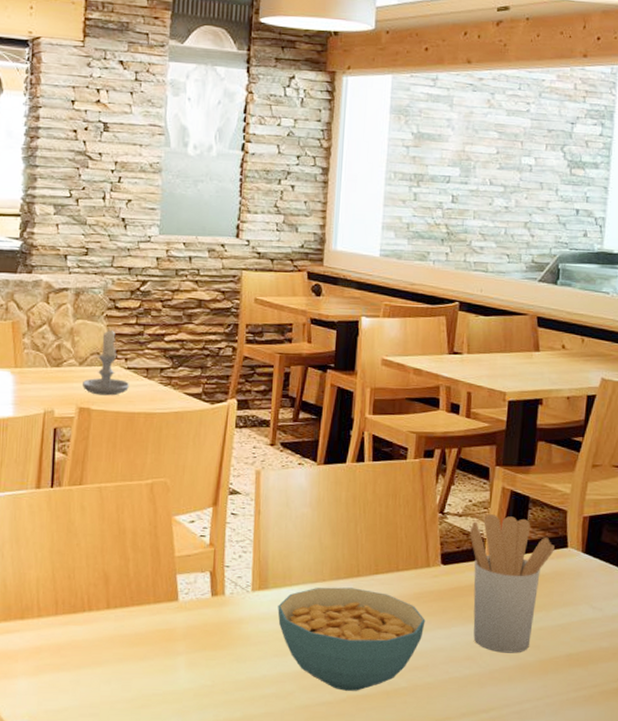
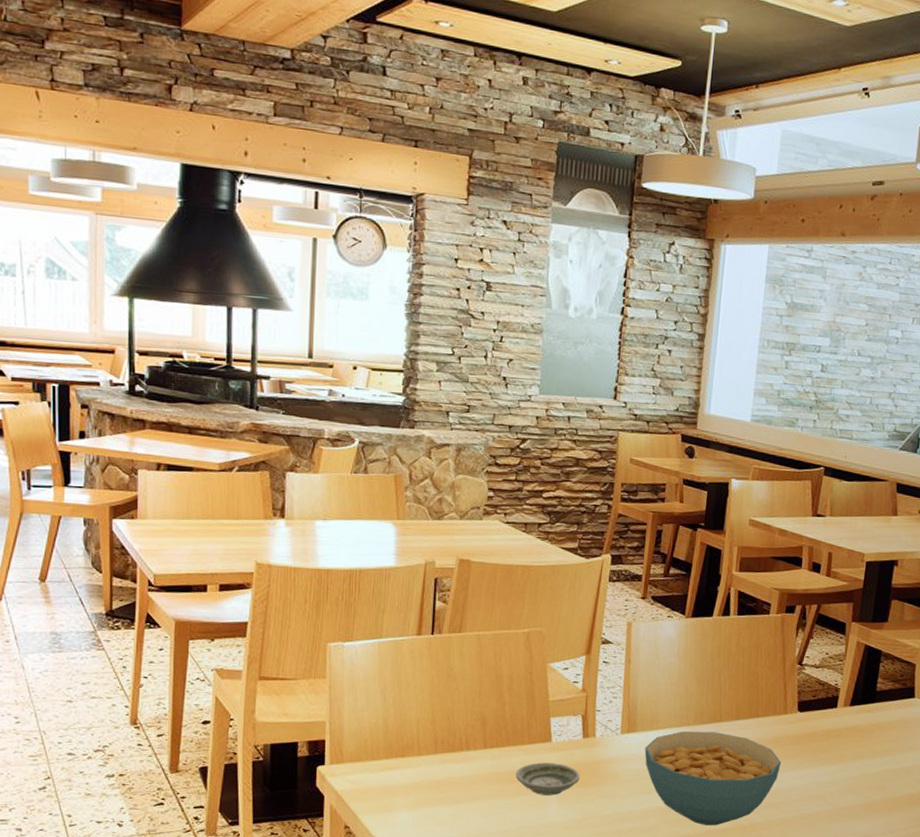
candle: present [83,328,129,396] -> none [463,483,508,549]
saucer: none [141,623,209,659] -> present [515,762,580,796]
utensil holder: present [470,514,555,653] -> none [825,666,903,793]

